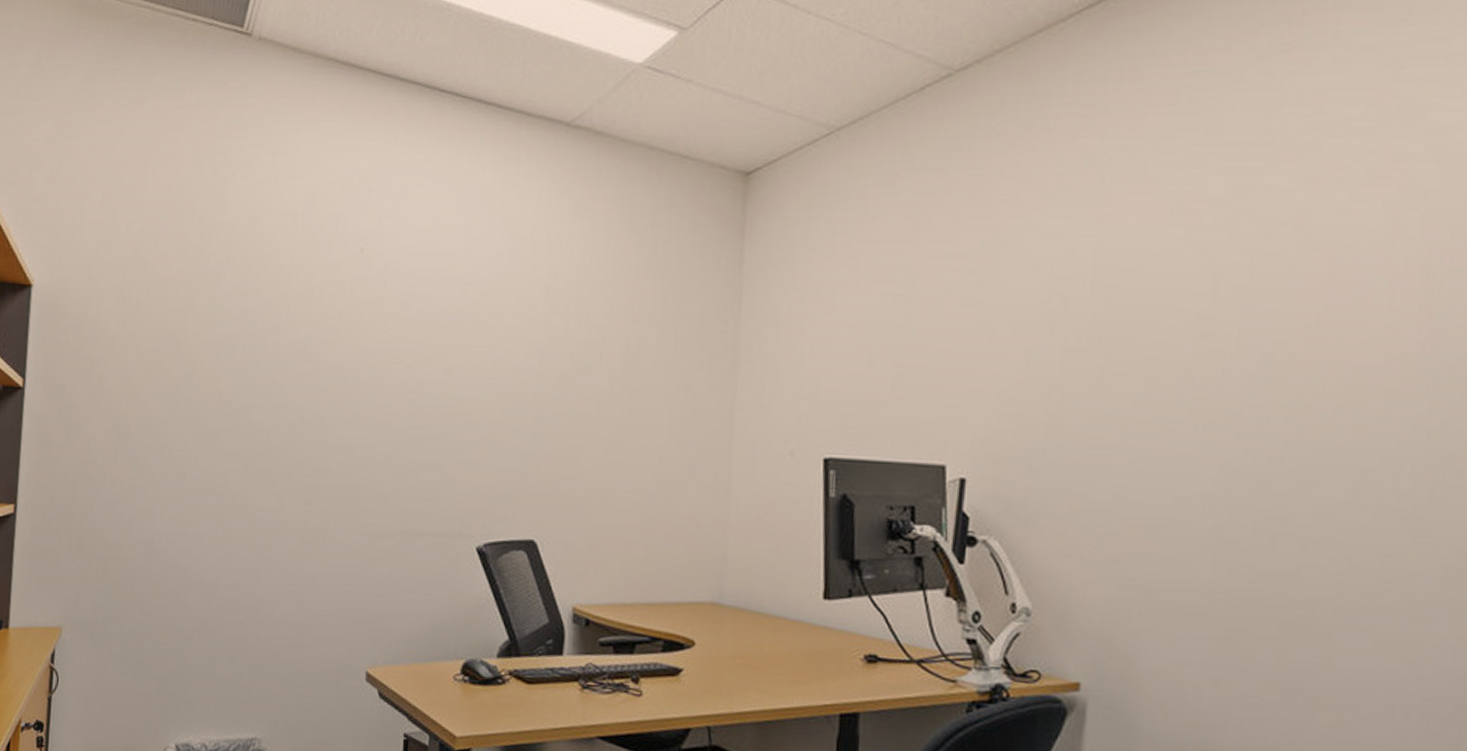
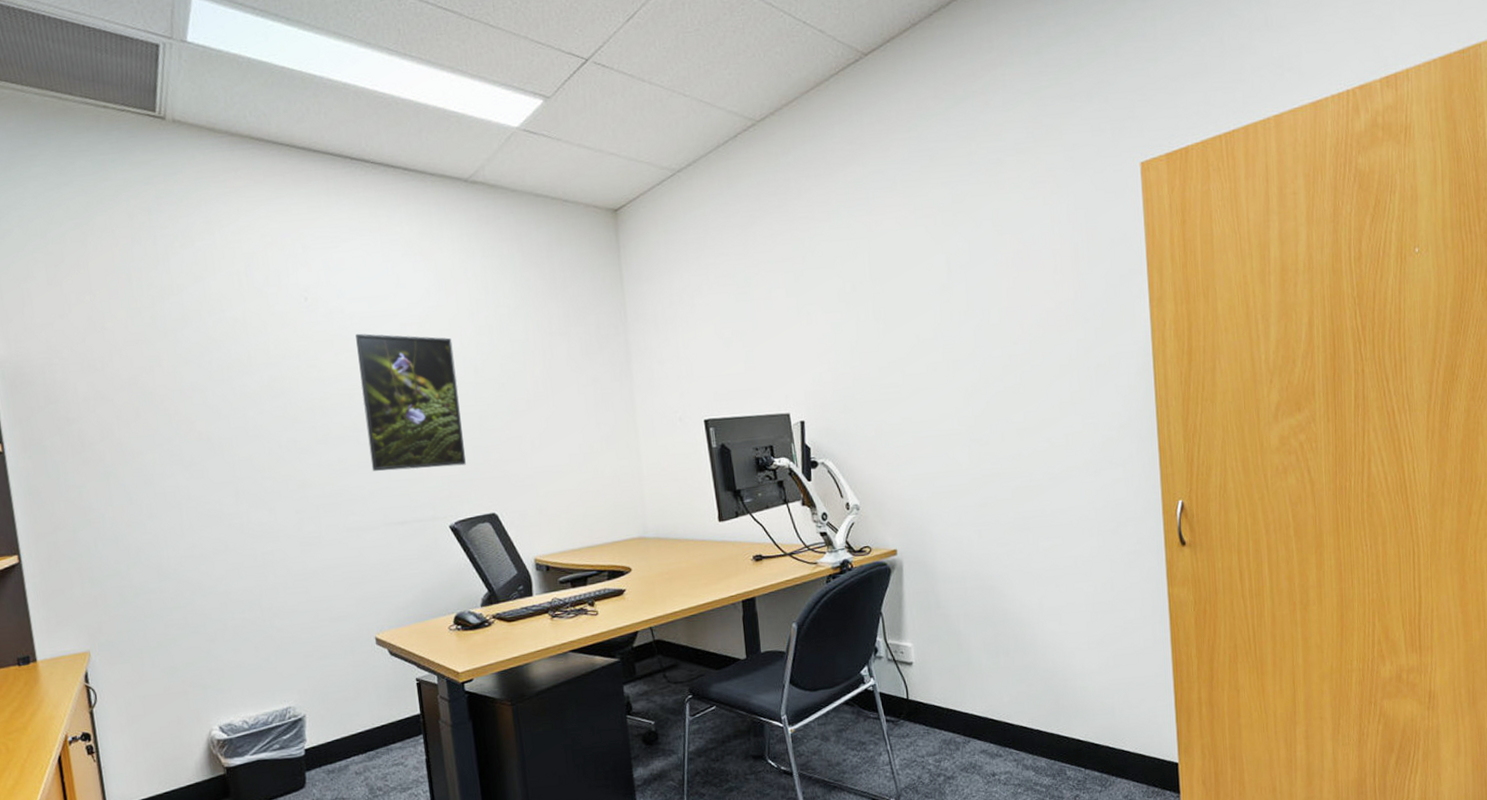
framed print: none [398,297,519,474] -> present [356,333,466,471]

